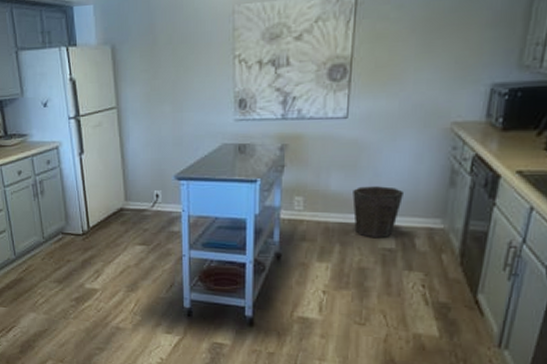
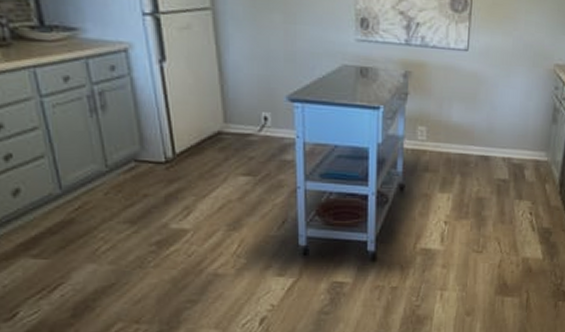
waste bin: present [352,186,403,237] -> none [472,119,516,169]

